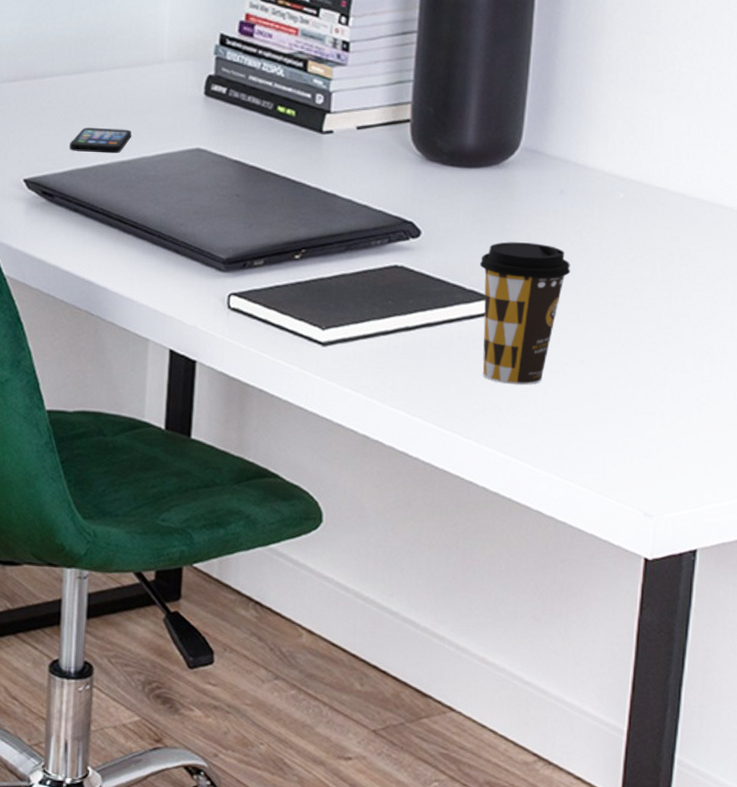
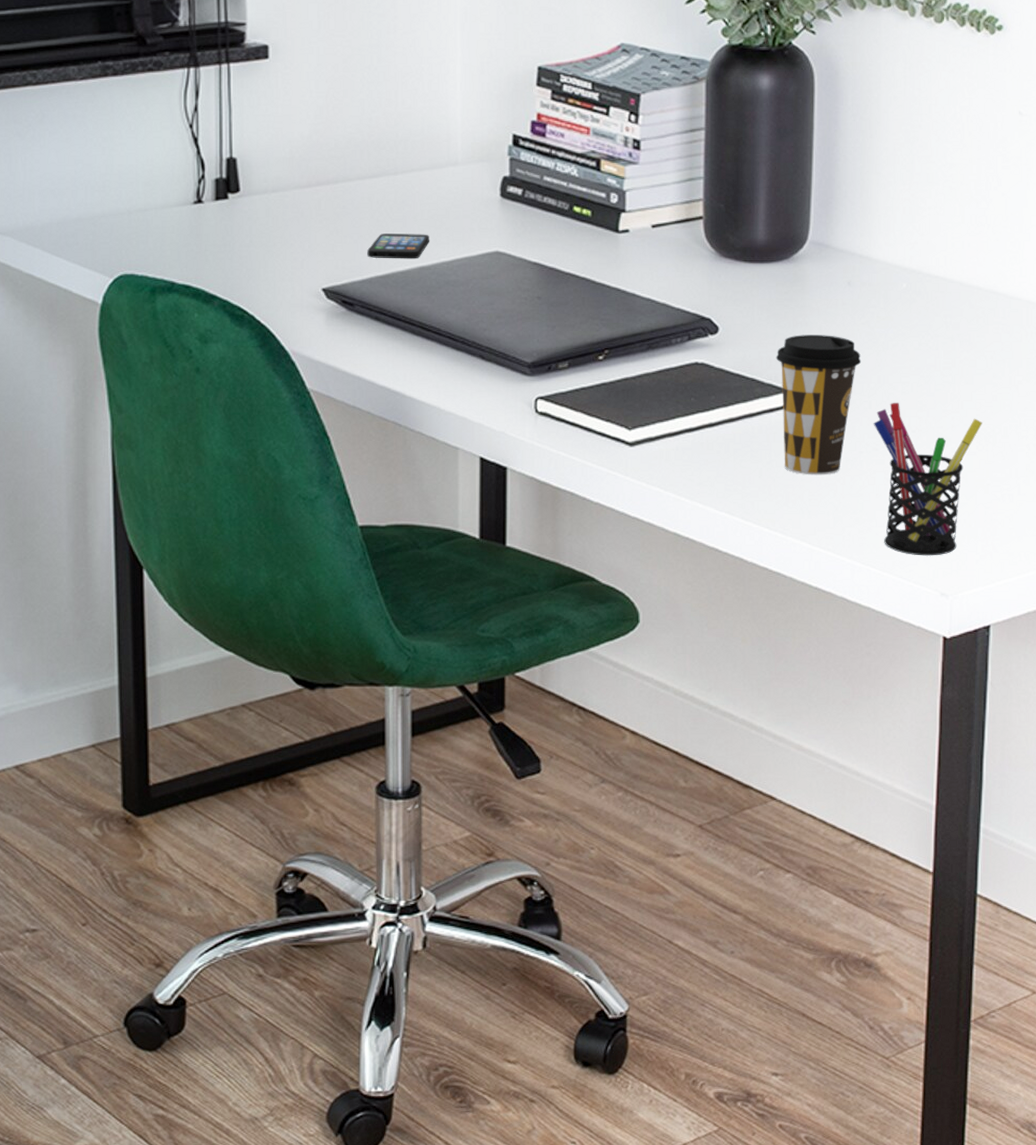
pen holder: none [580,314,700,475] -> present [873,402,982,556]

